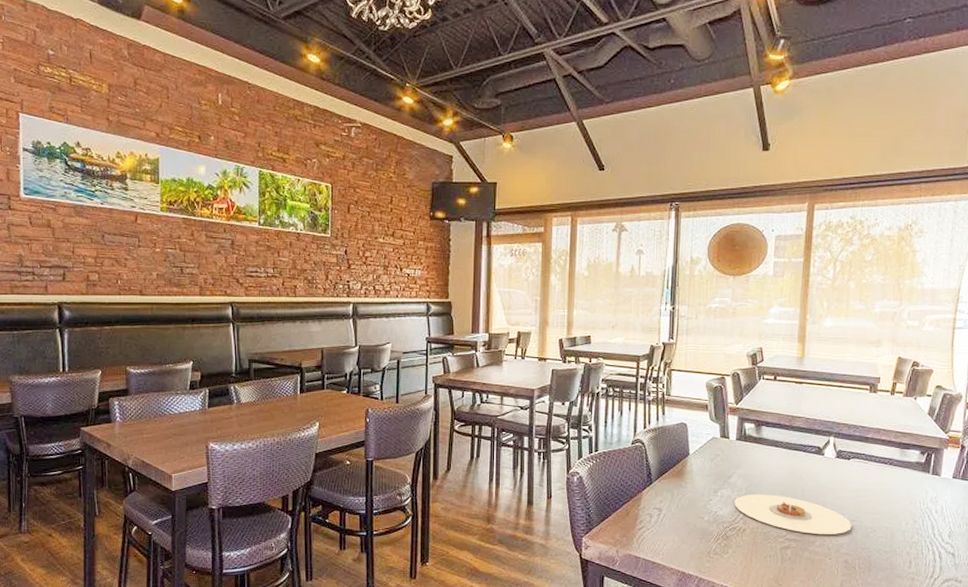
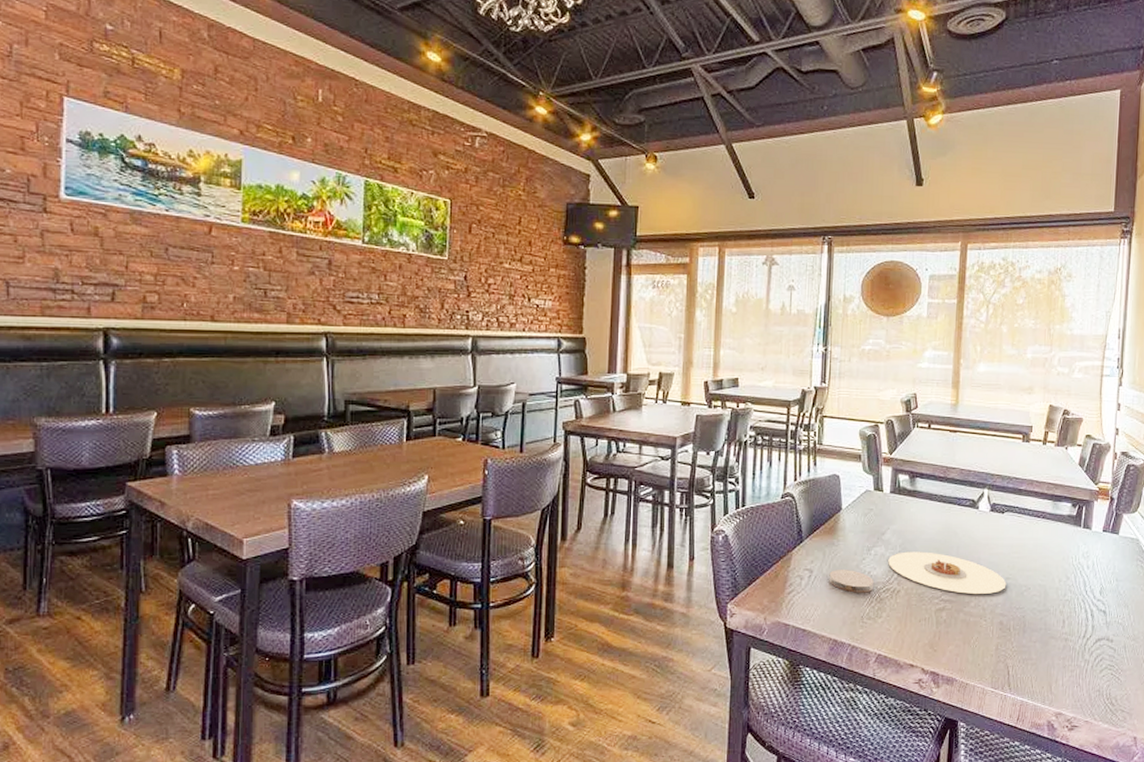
coaster: none [677,509,721,531] -> present [829,570,875,593]

